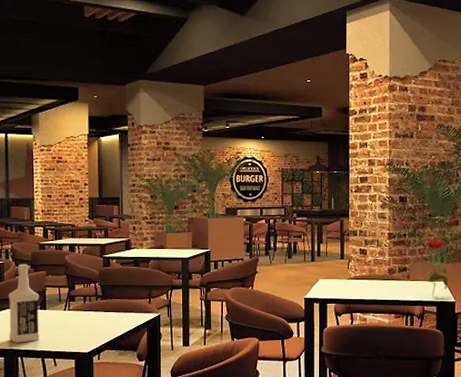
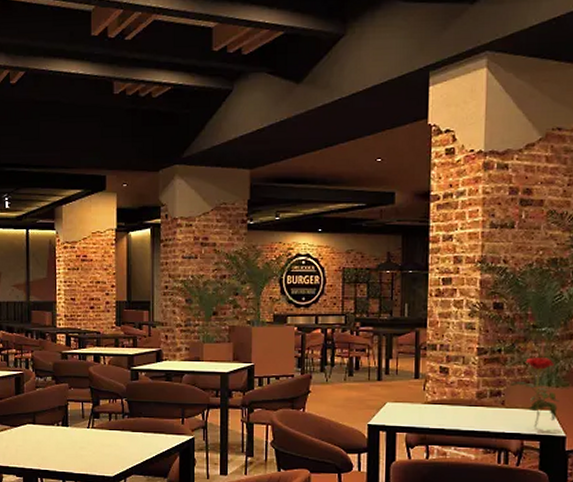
vodka: present [8,264,40,343] -> none [27,374,61,462]

